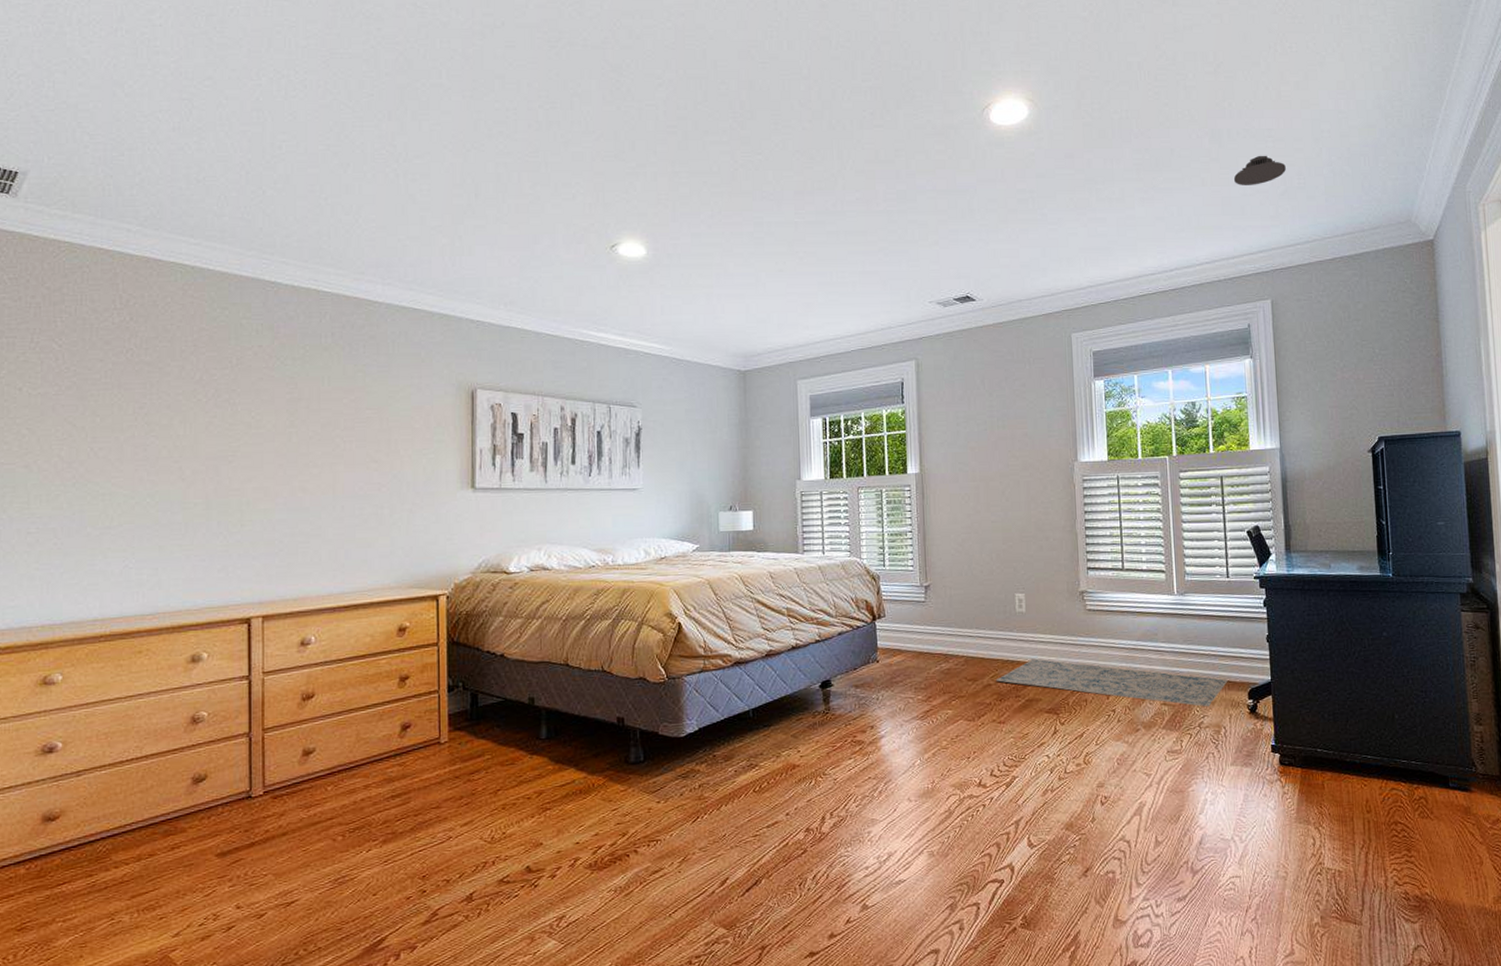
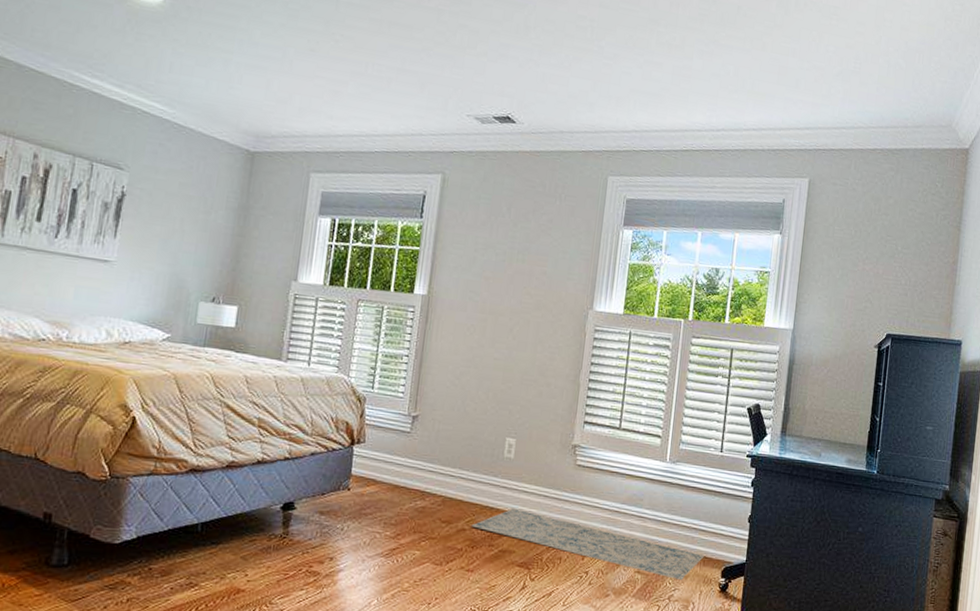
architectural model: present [1234,155,1286,185] -> none [794,31,845,61]

